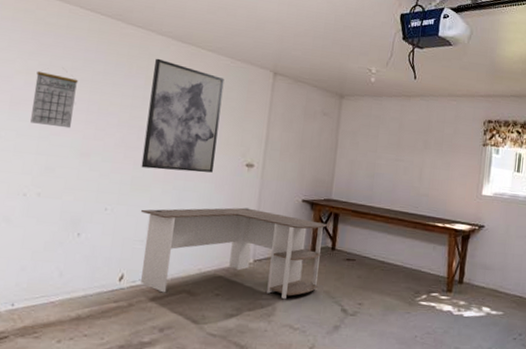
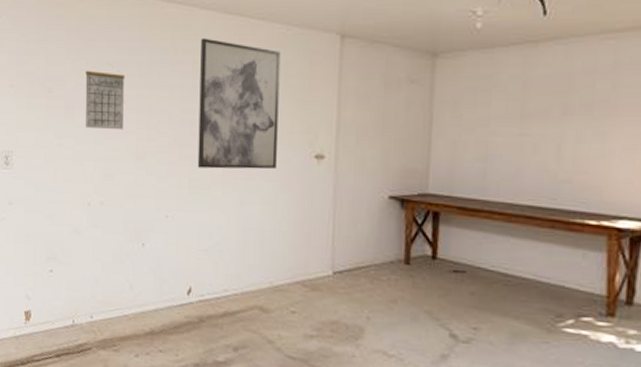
desk: present [141,207,327,300] -> none [202,209,424,320]

